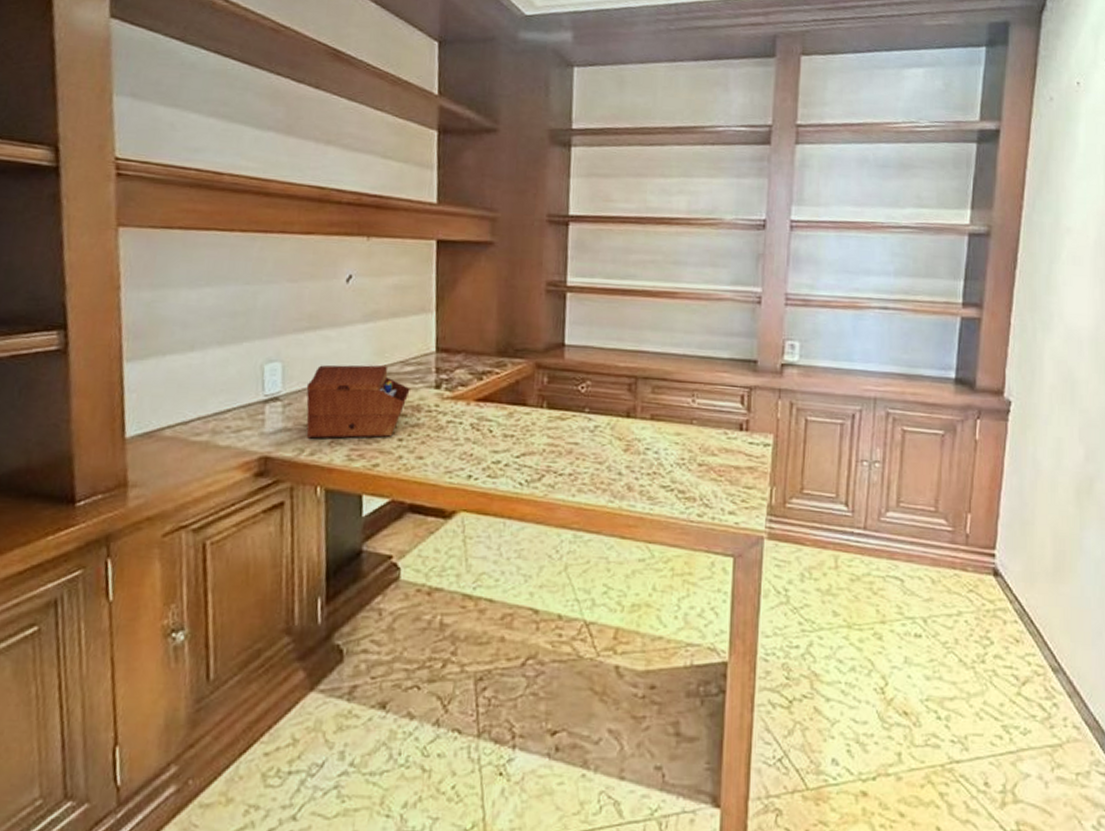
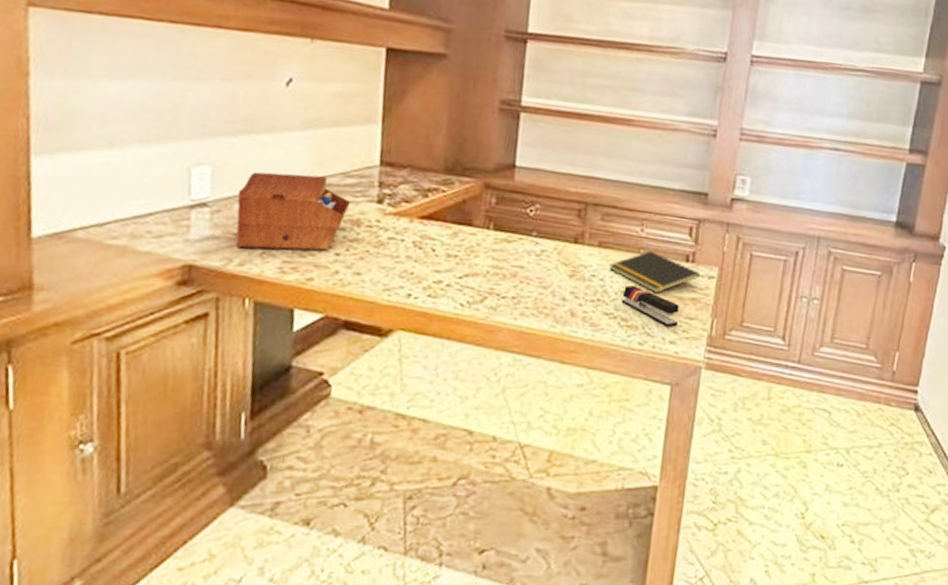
notepad: none [663,421,755,463] -> present [609,250,701,293]
stapler: none [677,456,737,497] -> present [621,284,679,327]

